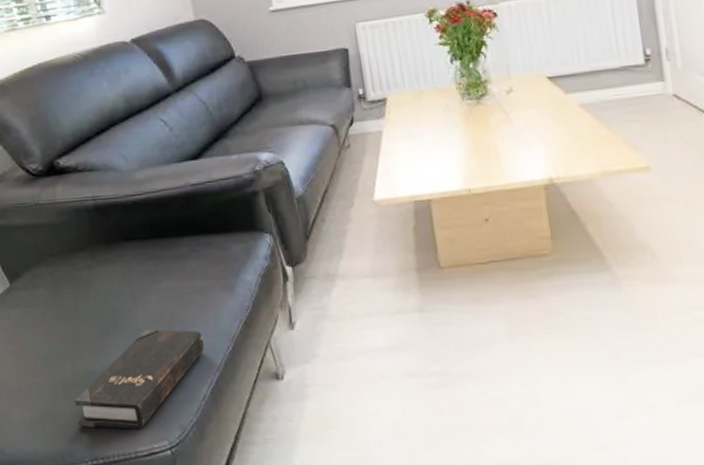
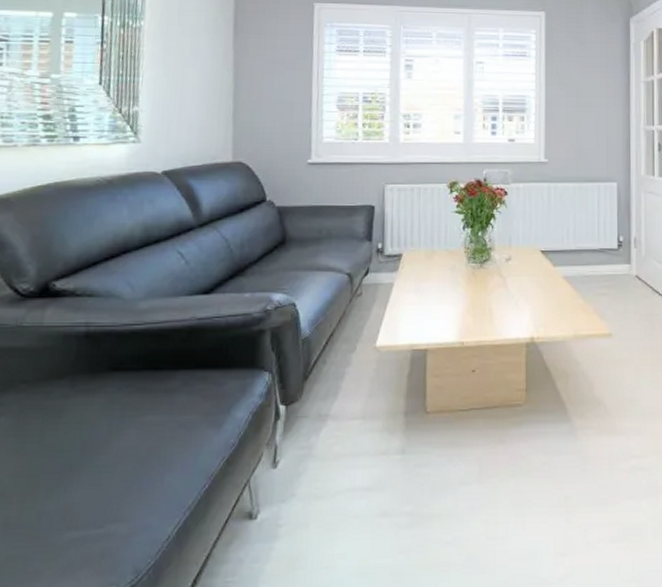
hardback book: present [75,328,205,430] -> none [13,464,180,575]

